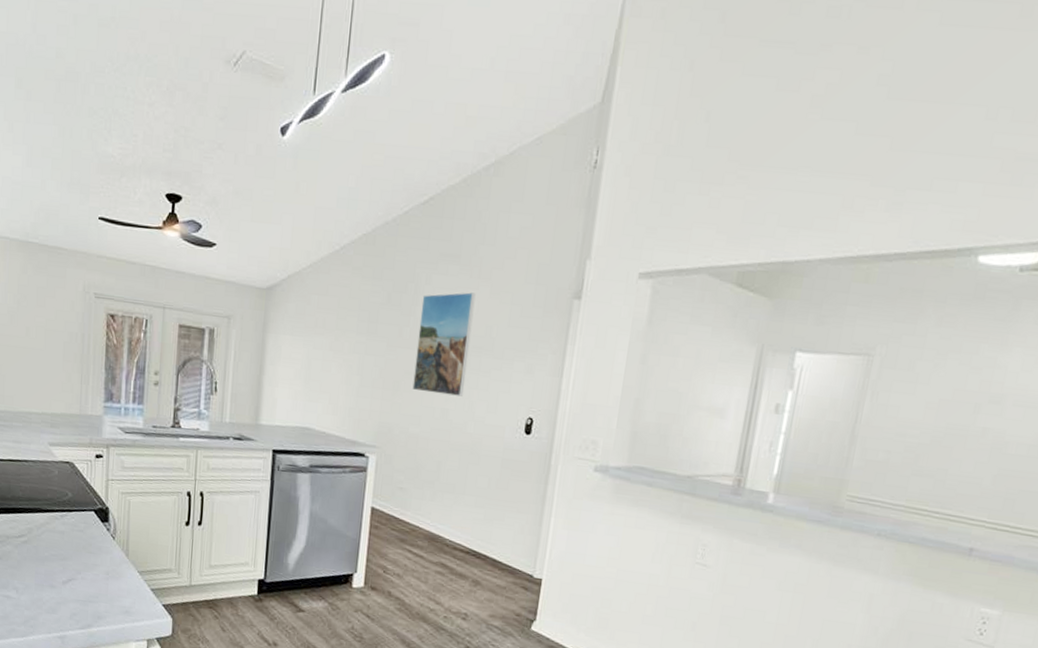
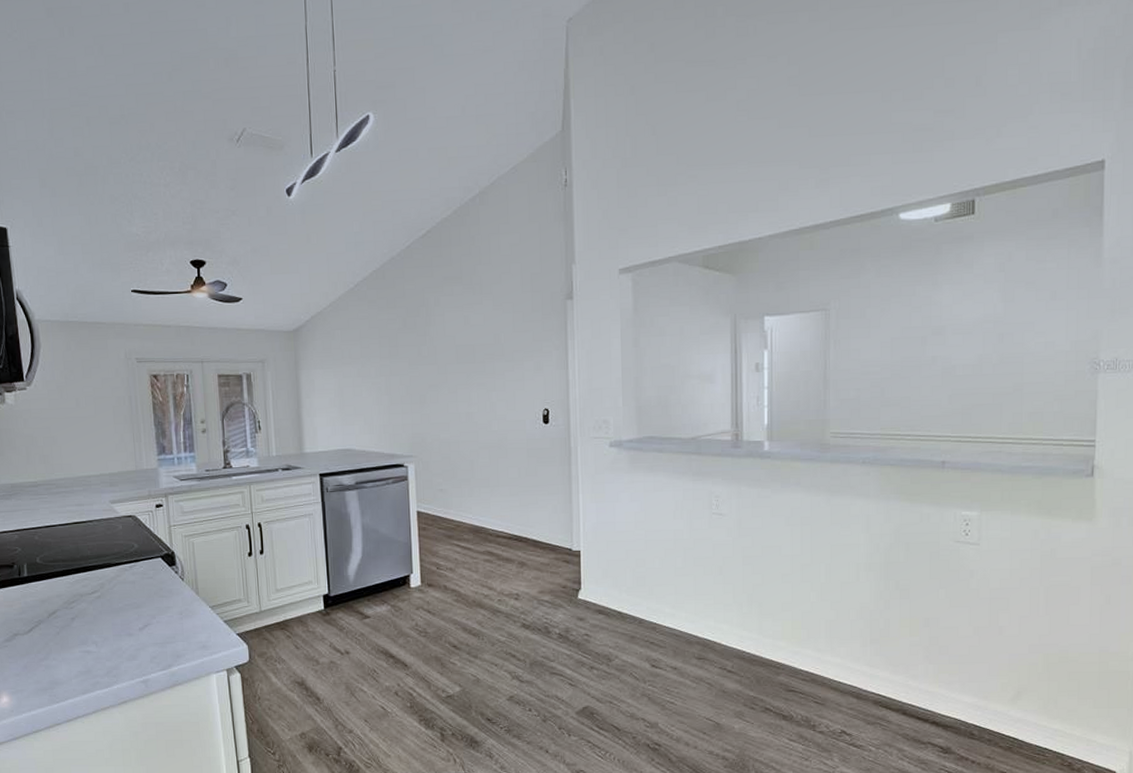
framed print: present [412,292,476,396] -> none [434,307,484,401]

